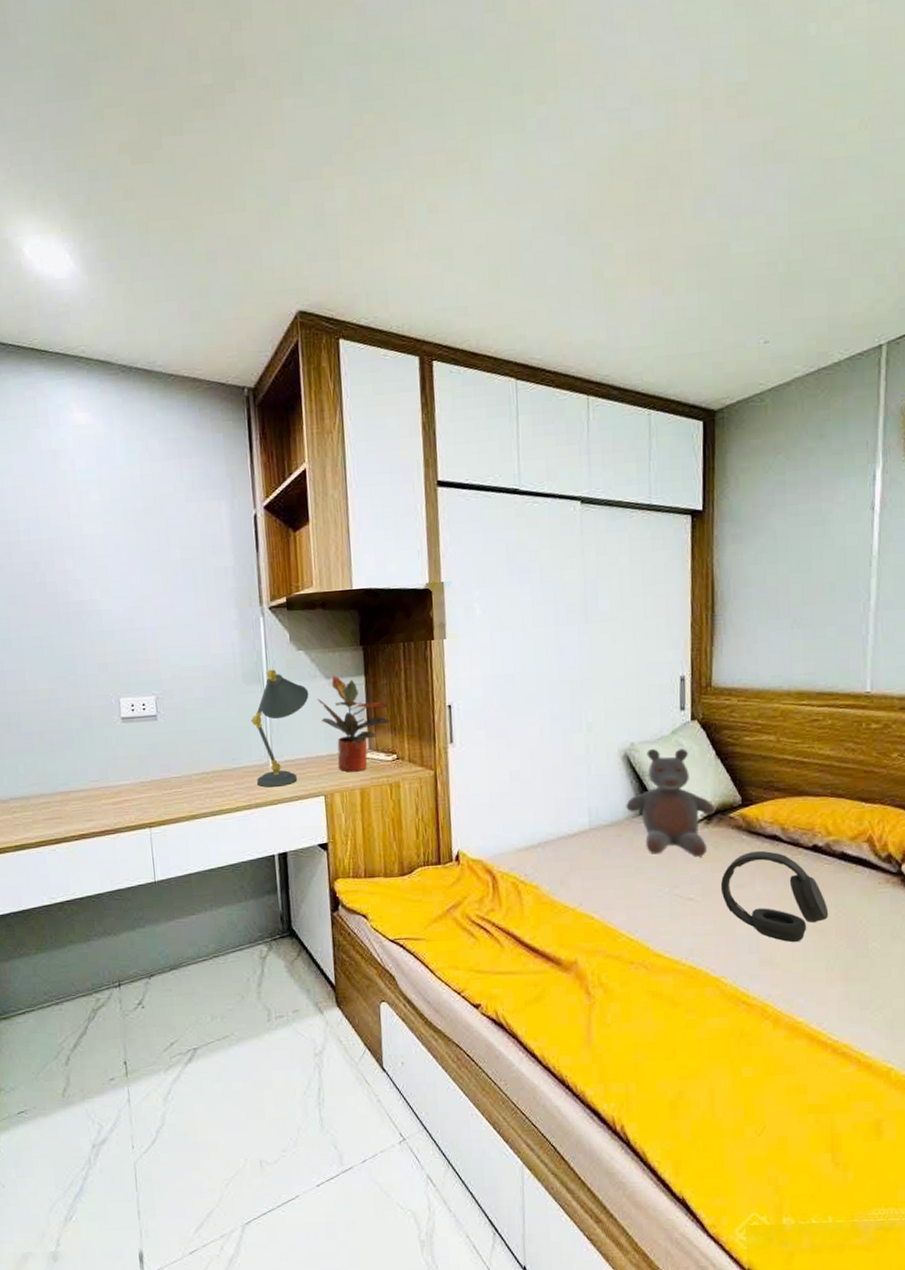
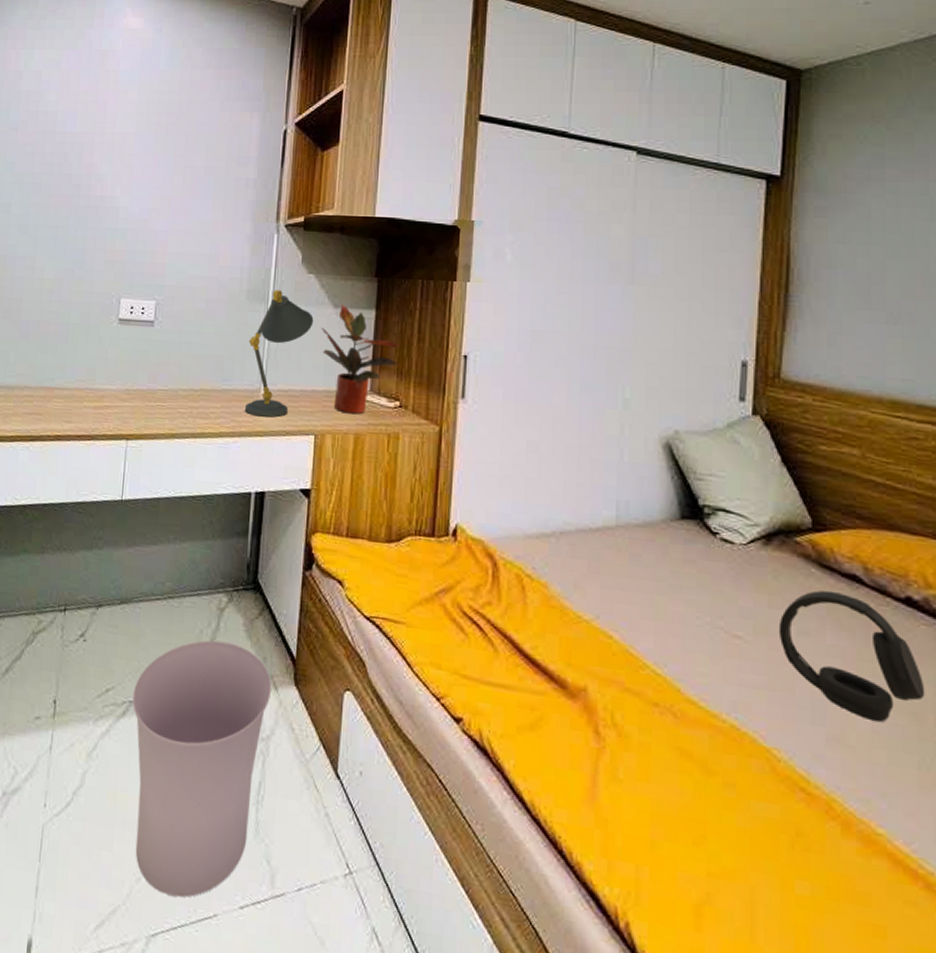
waste bin: none [195,983,318,1191] -> present [132,640,271,898]
teddy bear: present [626,748,716,857] -> none [663,440,777,585]

